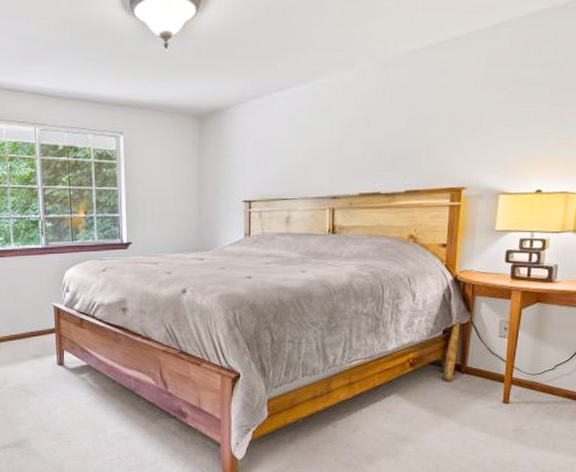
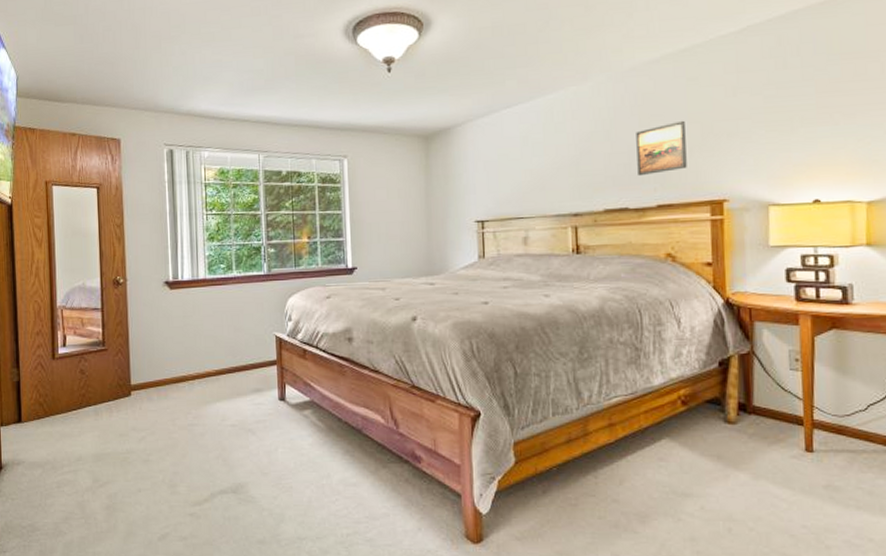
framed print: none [391,111,437,163] -> present [636,120,687,177]

